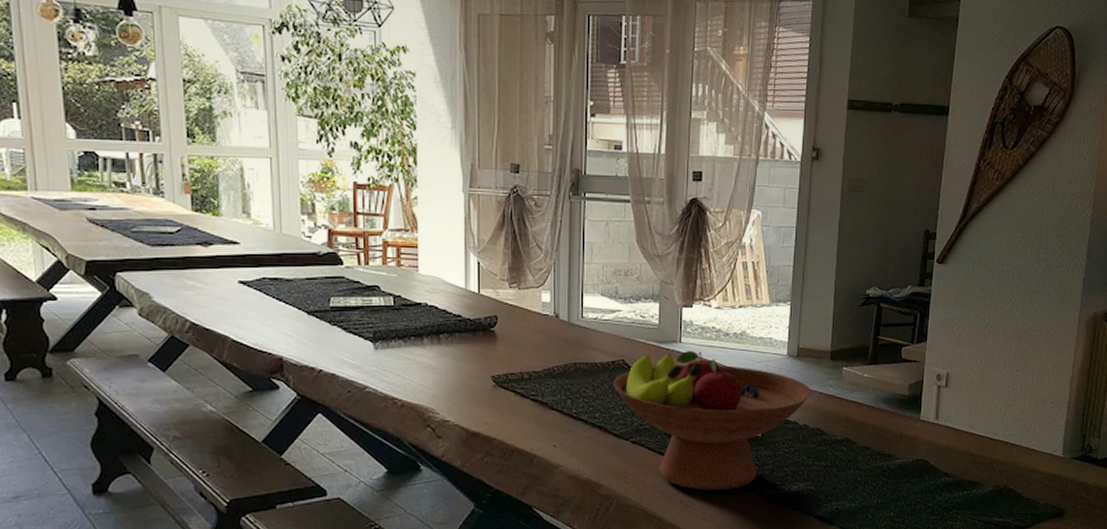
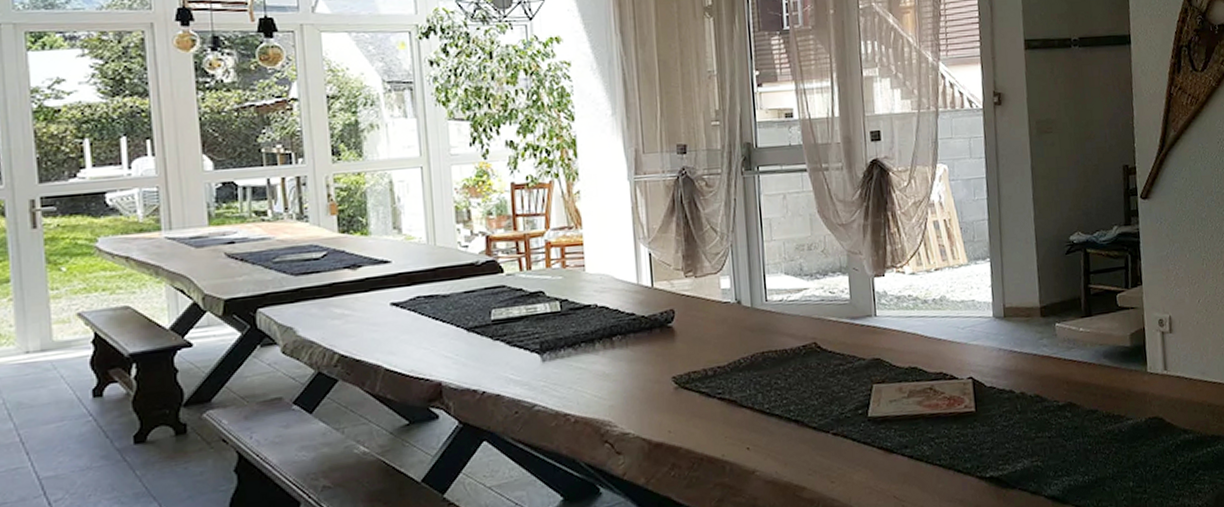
fruit bowl: present [613,350,811,491] -> none [806,323,1025,481]

